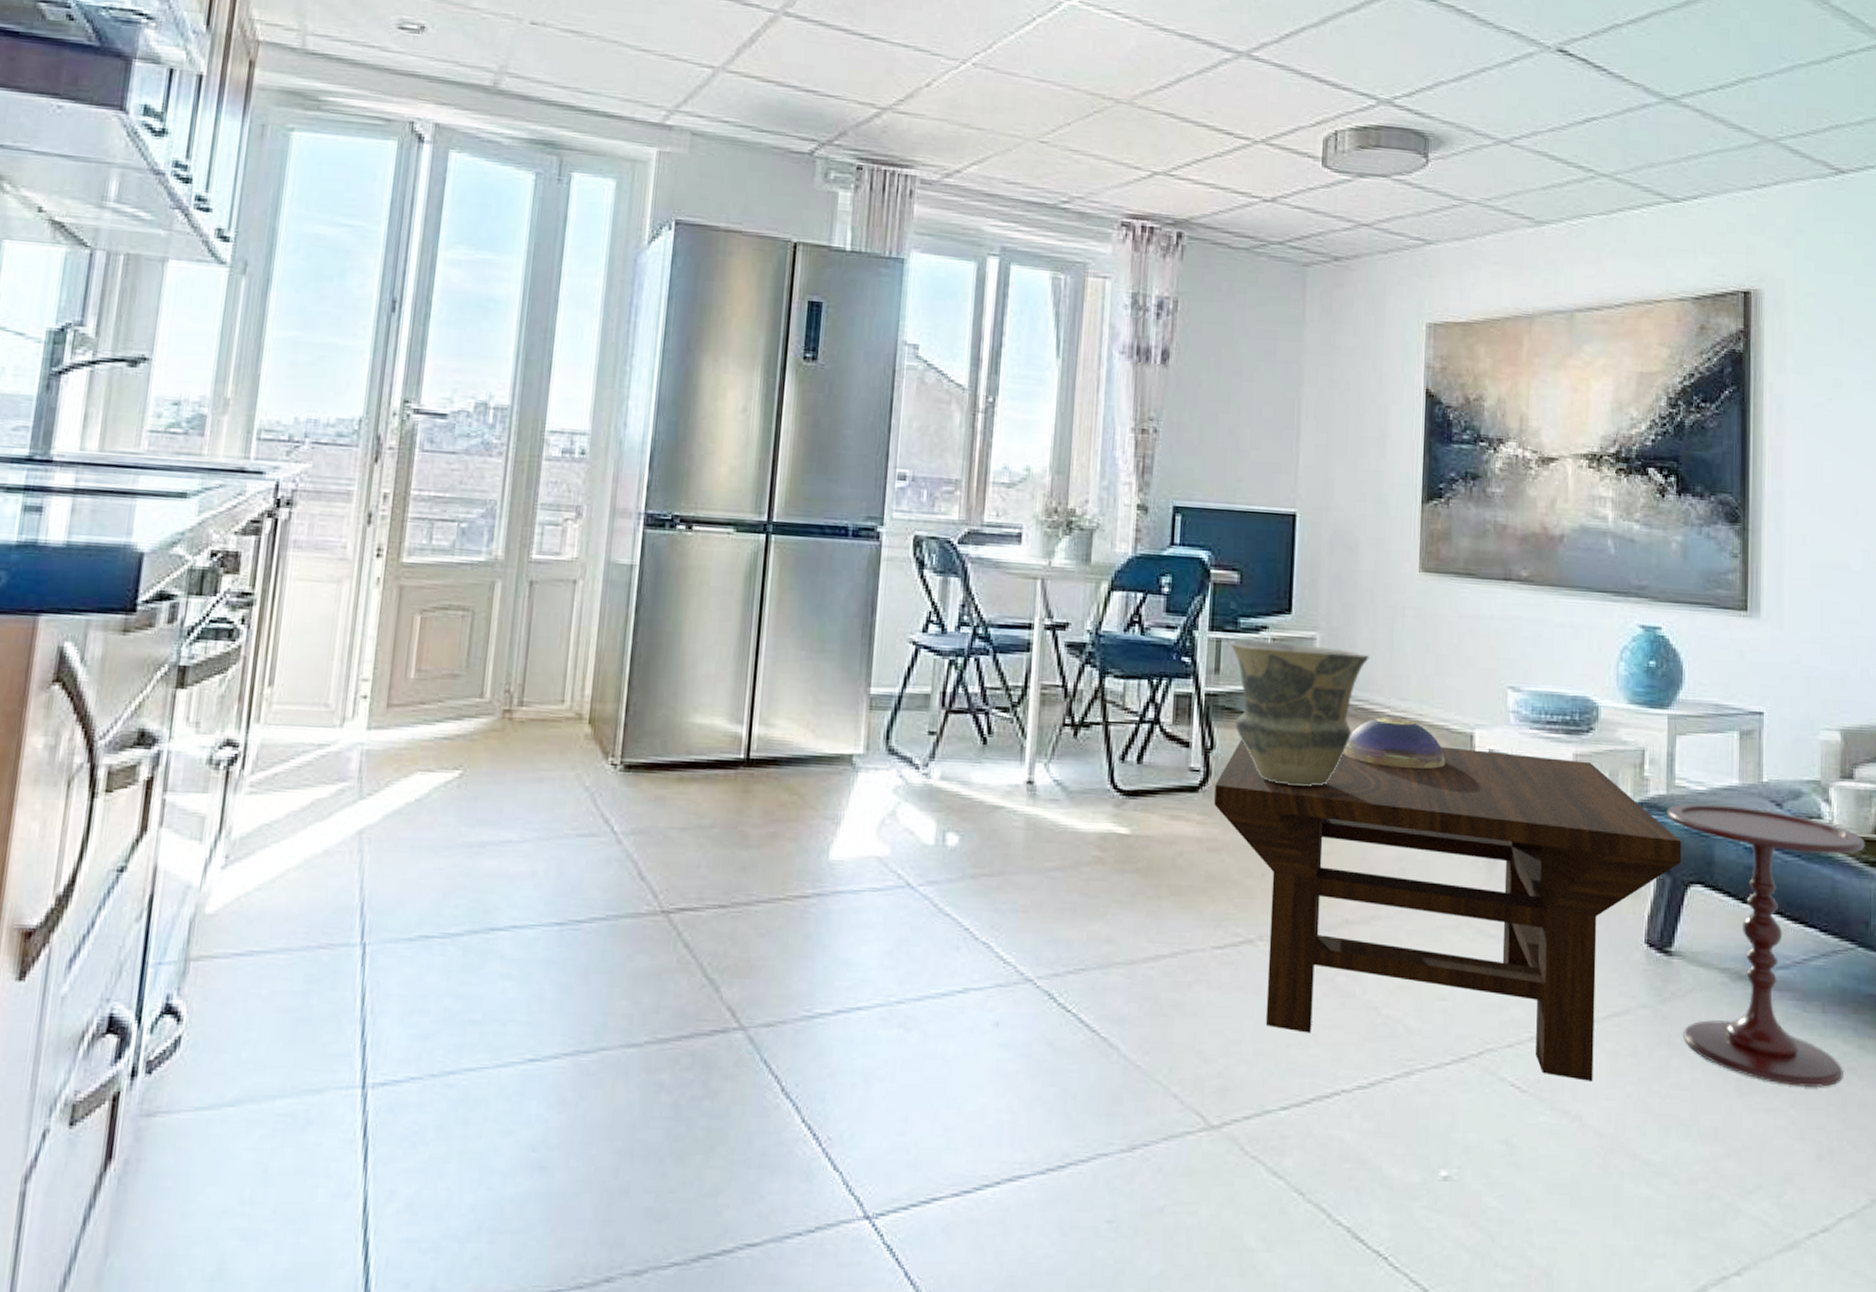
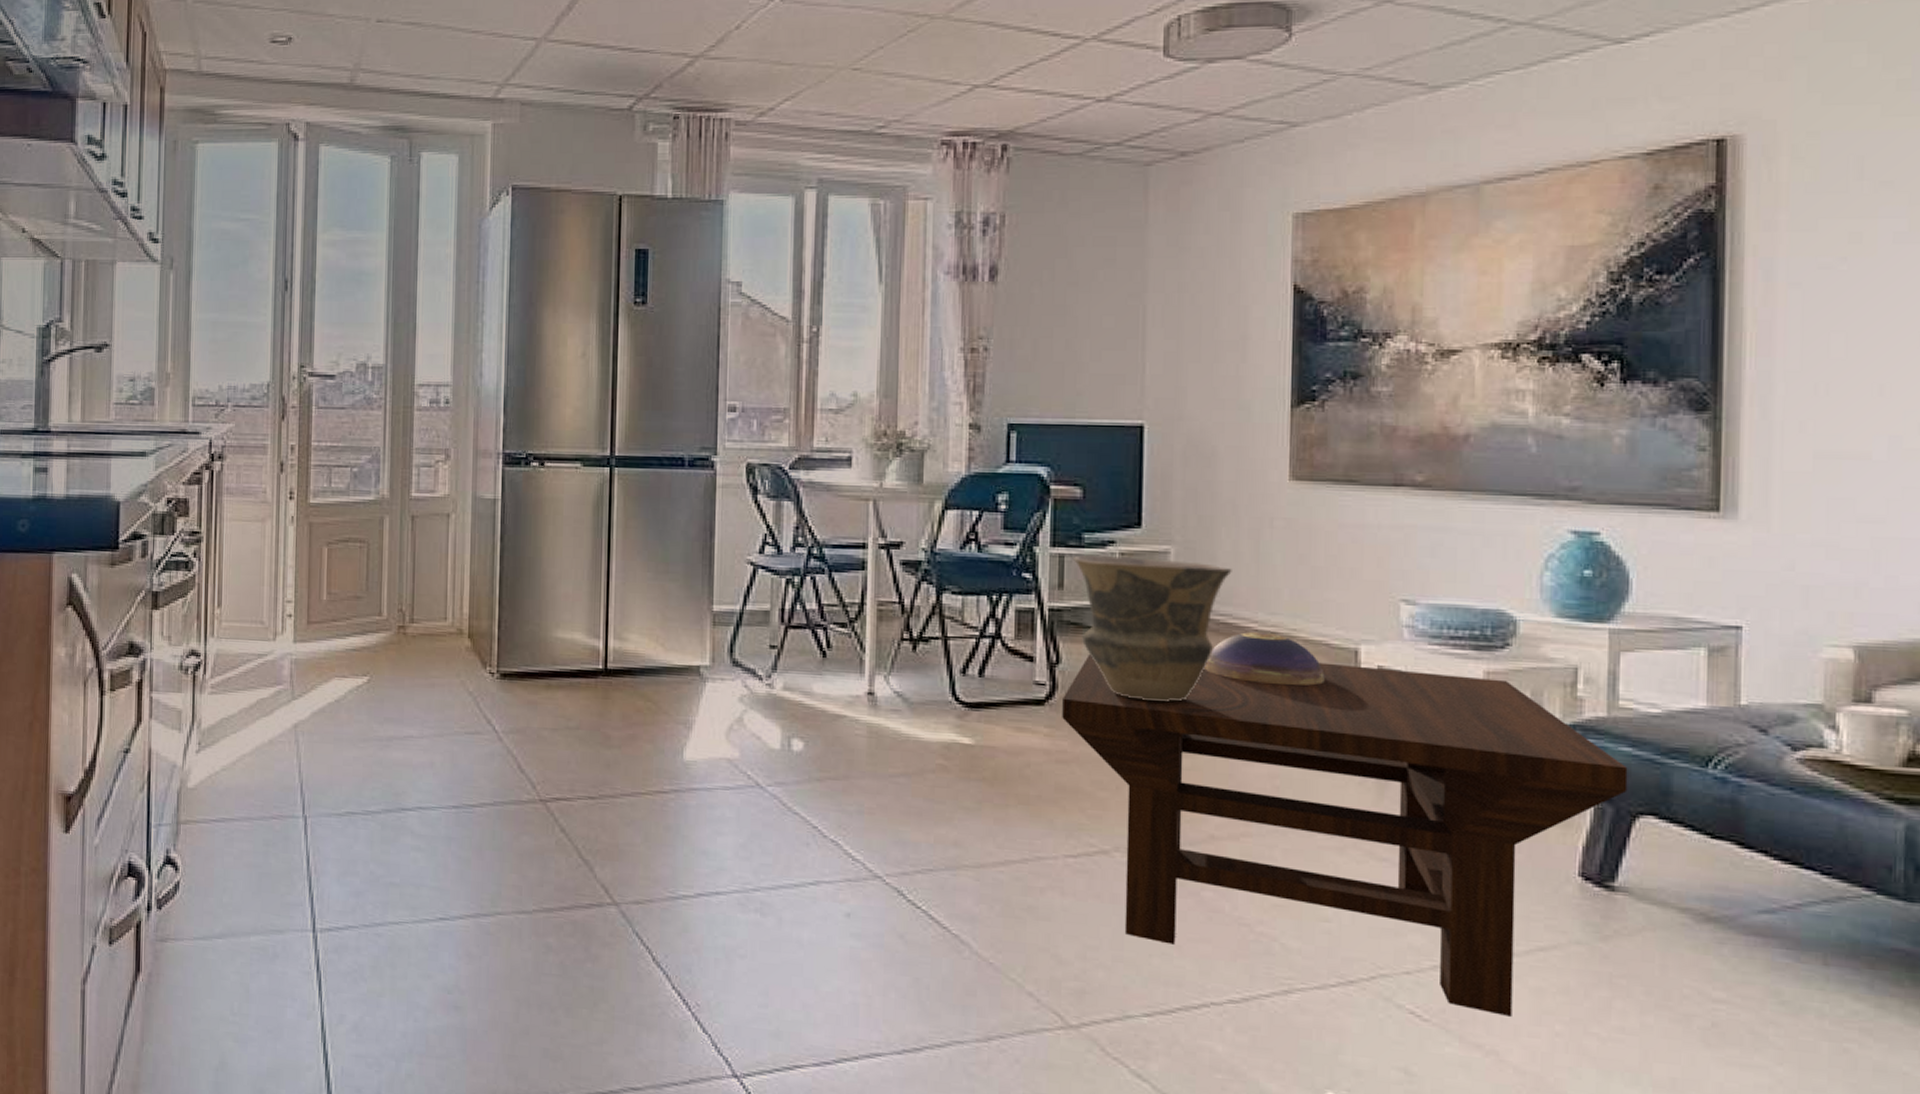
side table: present [1667,802,1865,1087] -> none [1608,726,1889,1047]

